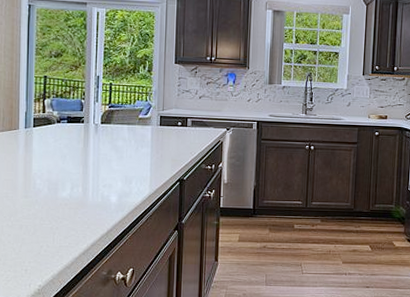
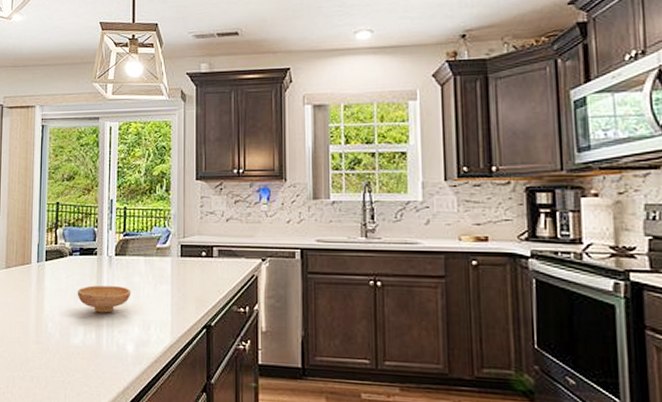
bowl: none [64,148,116,171] -> present [77,285,131,313]

